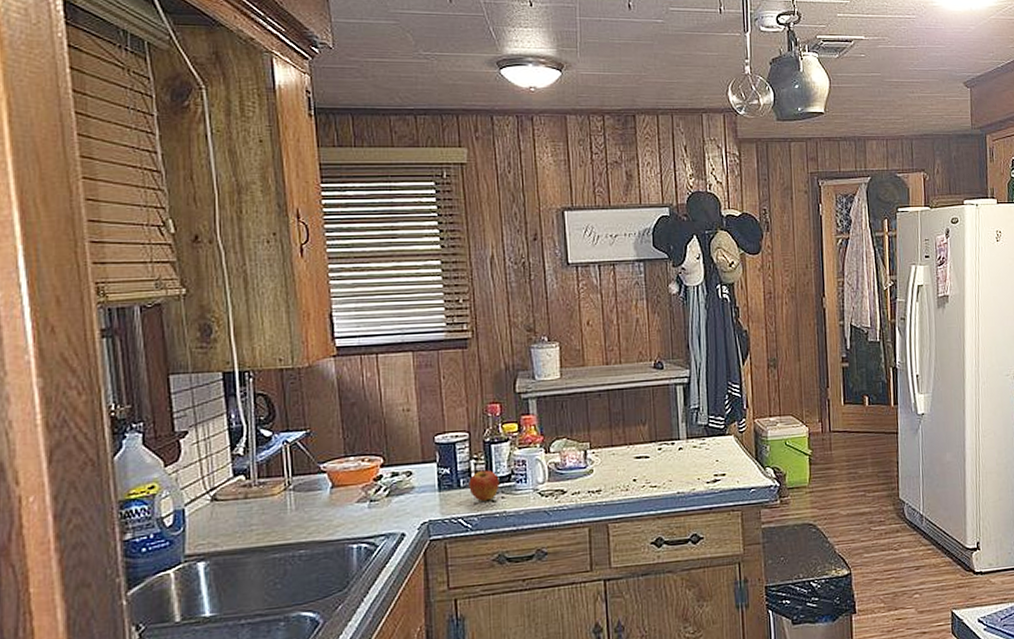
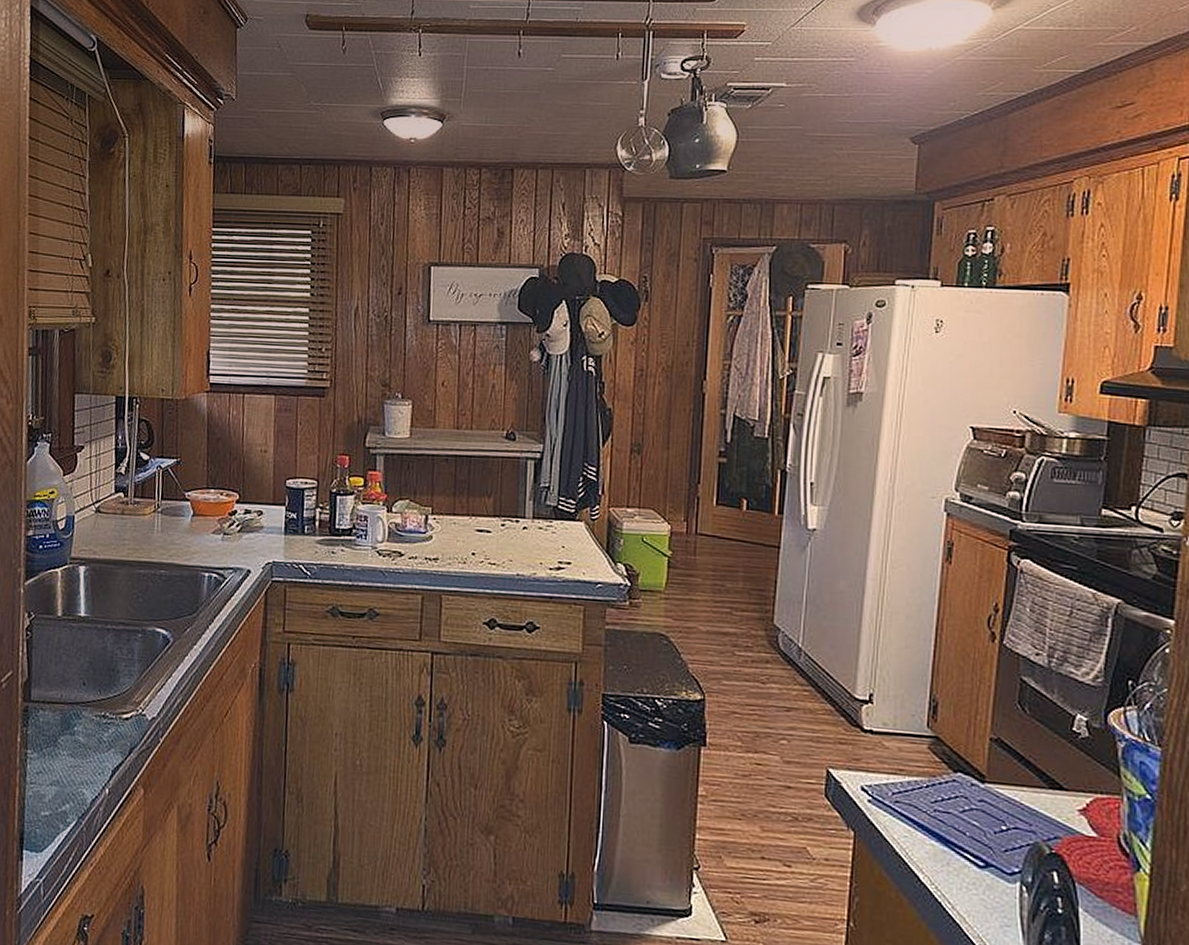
fruit: present [469,470,500,501] -> none [312,520,341,551]

